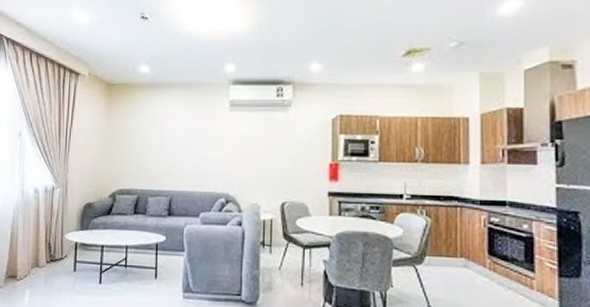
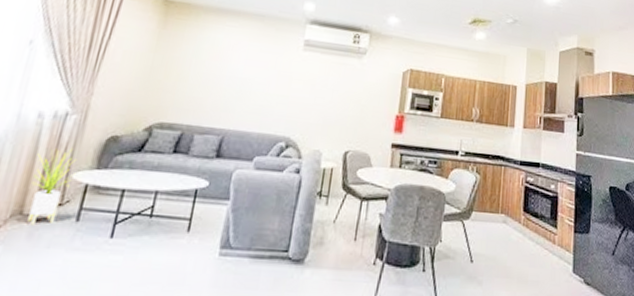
house plant: none [40,215,67,275] -> present [28,148,76,226]

